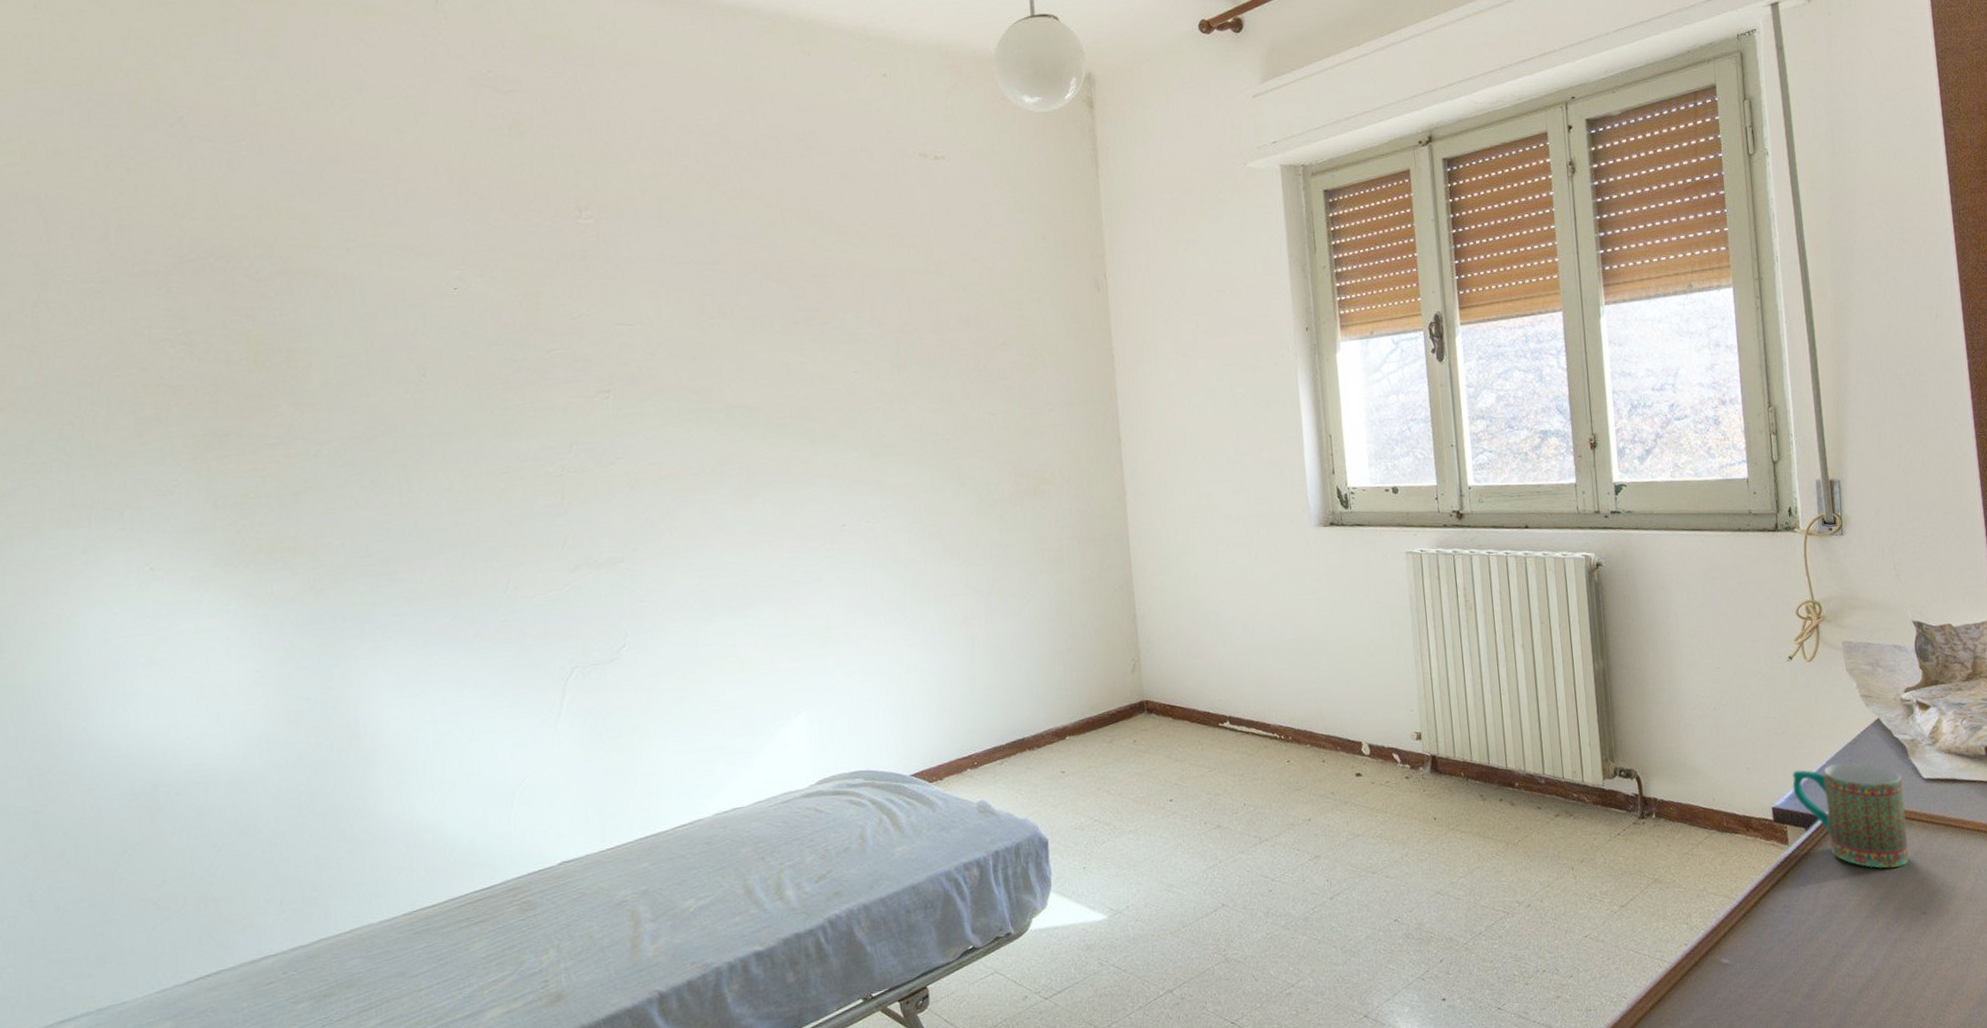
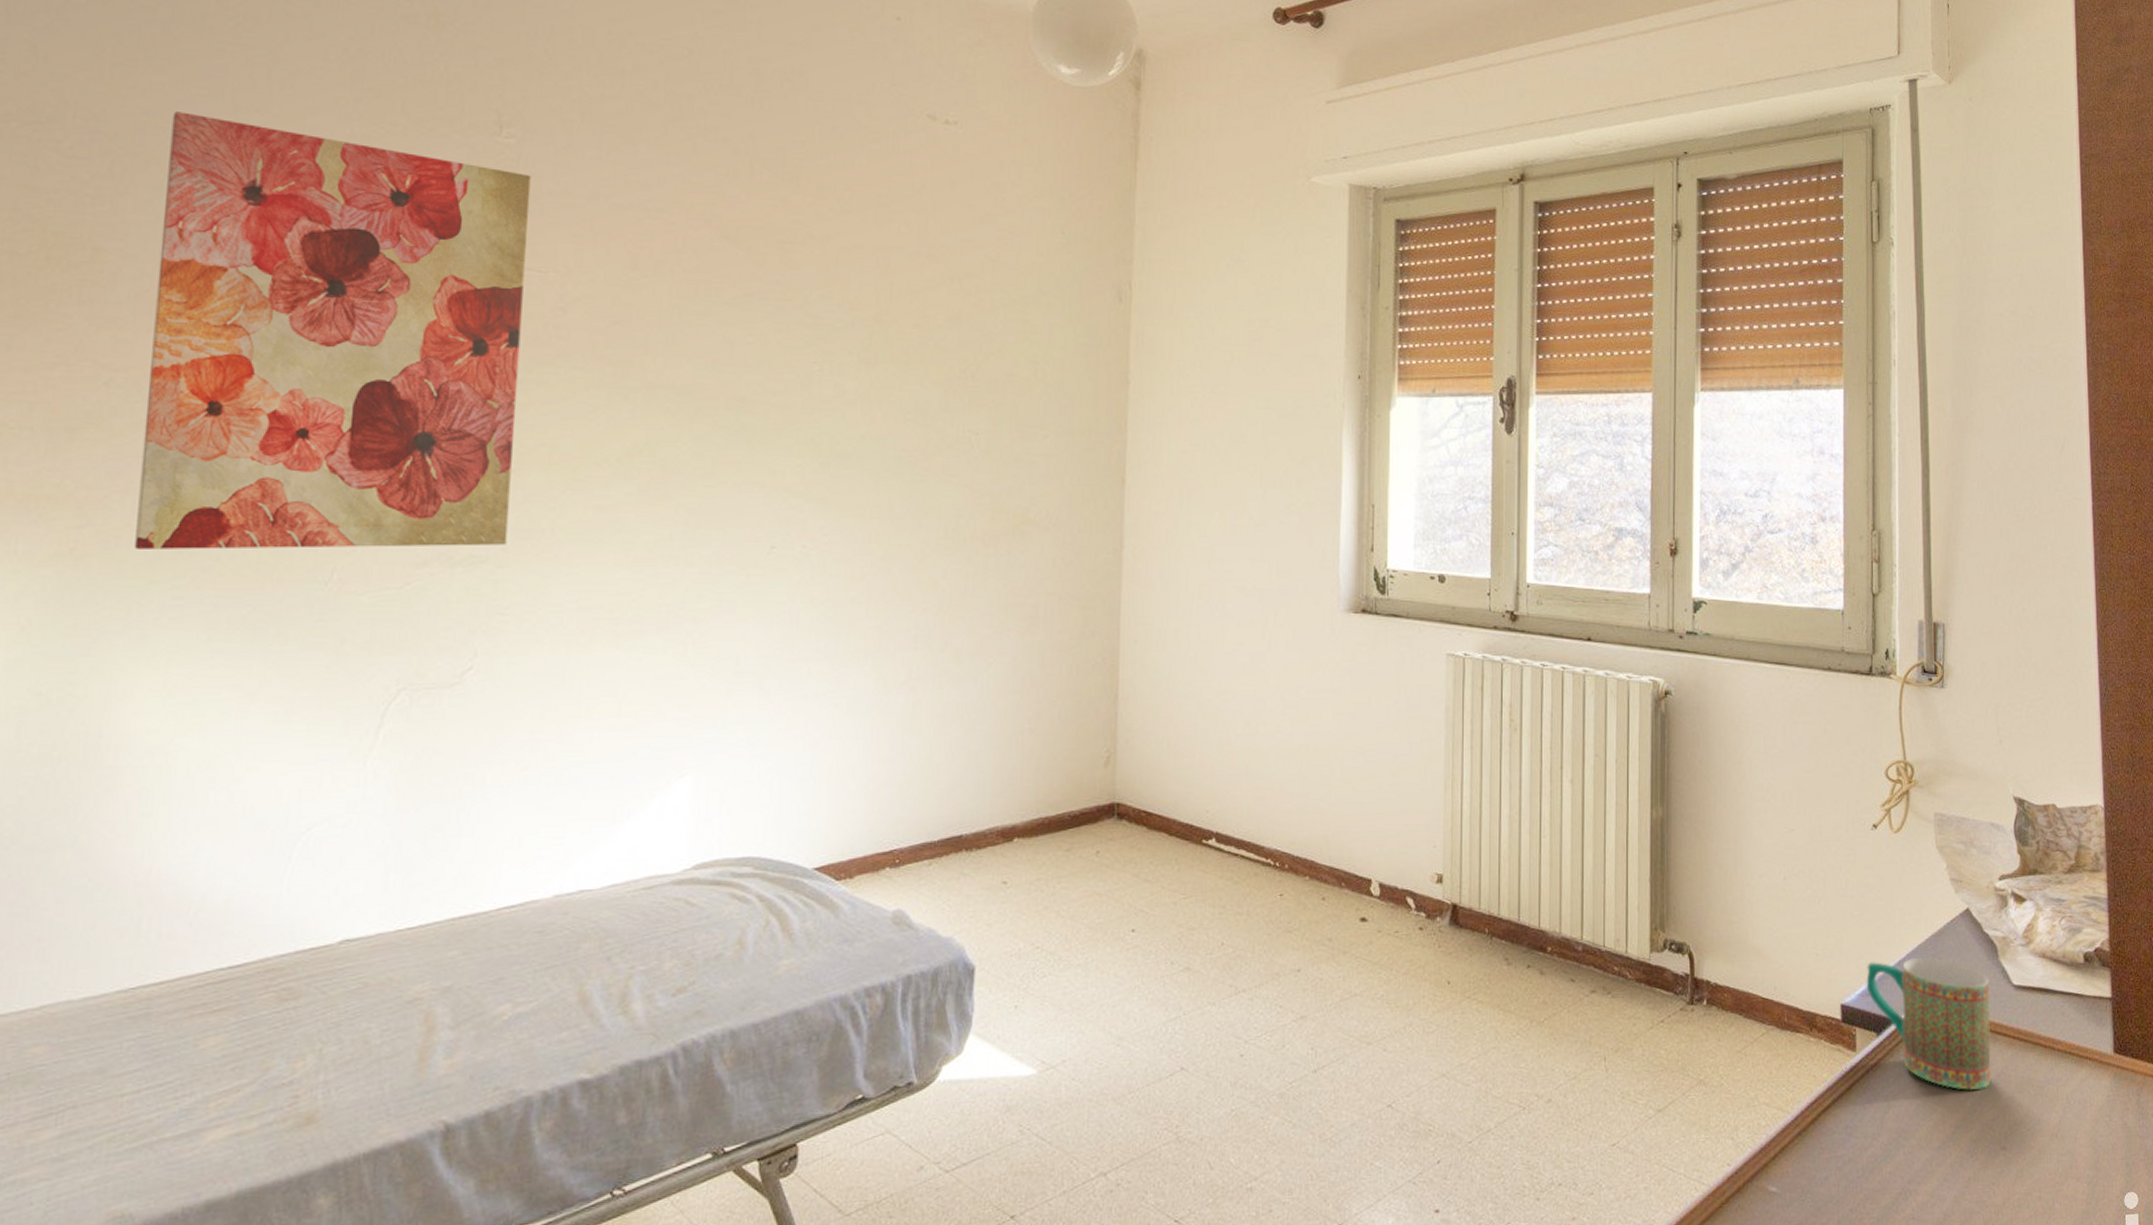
wall art: none [328,232,637,581] -> present [135,112,531,550]

